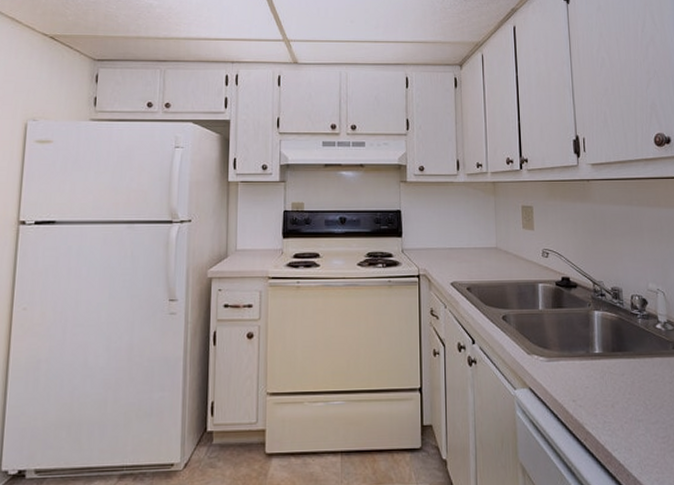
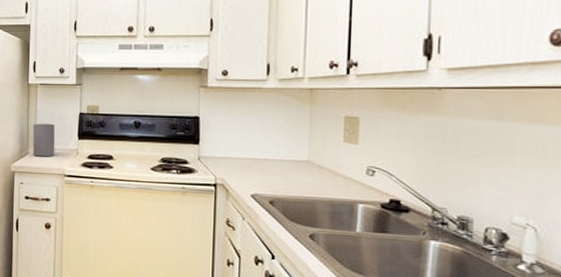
canister: none [233,222,258,259] -> present [32,123,56,157]

